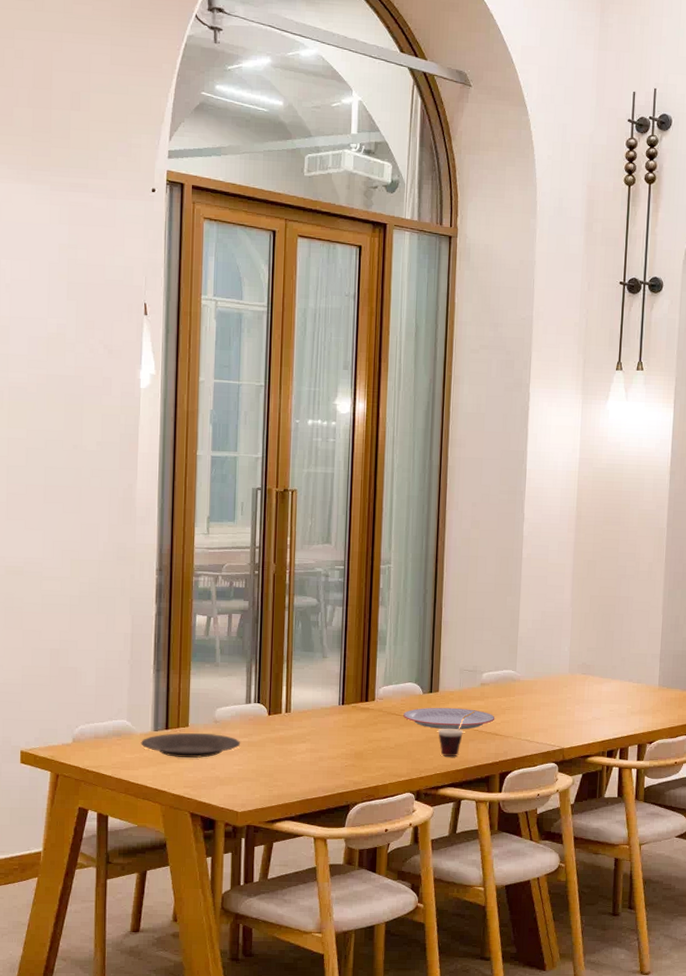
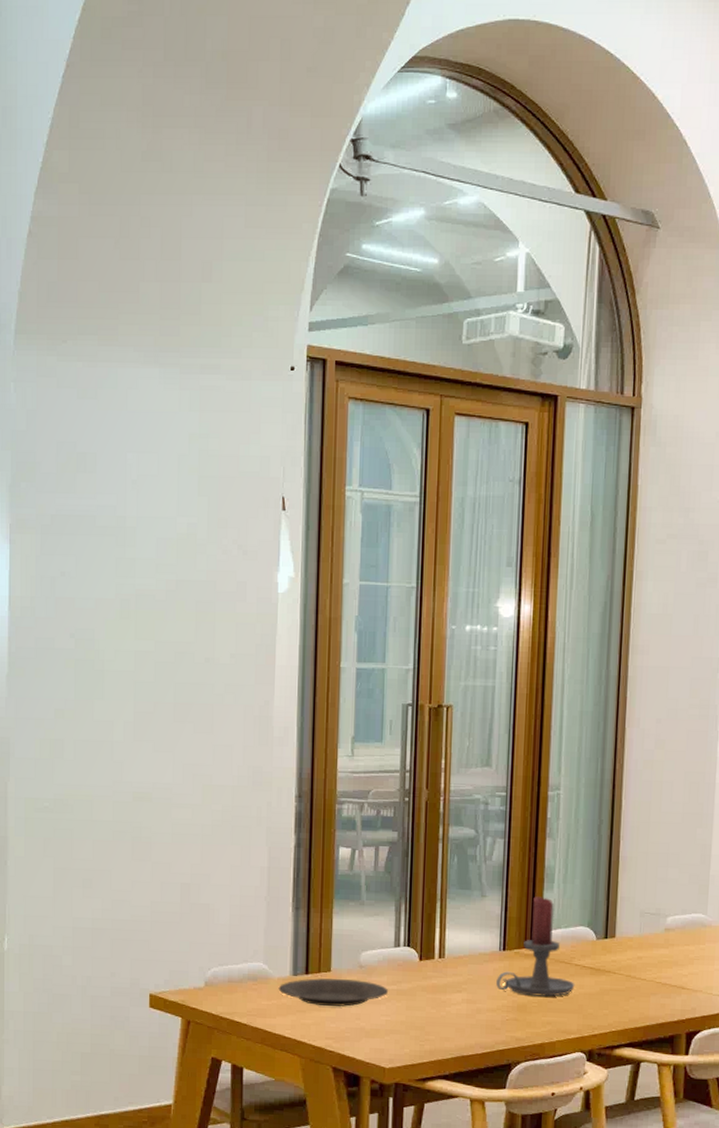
candle holder: none [336,657,405,745] -> present [496,896,575,997]
plate: present [402,707,495,730] -> none [572,955,682,982]
cup: present [438,711,475,756] -> none [614,961,658,1012]

